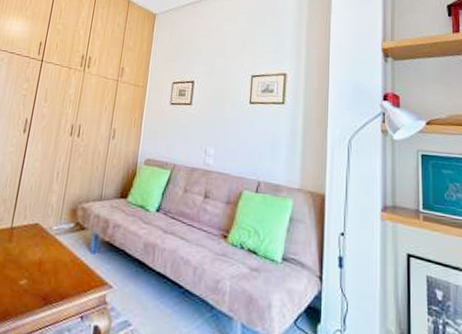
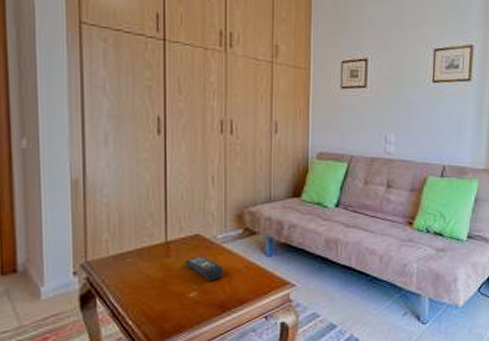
remote control: none [22,244,53,272] -> present [185,256,224,282]

